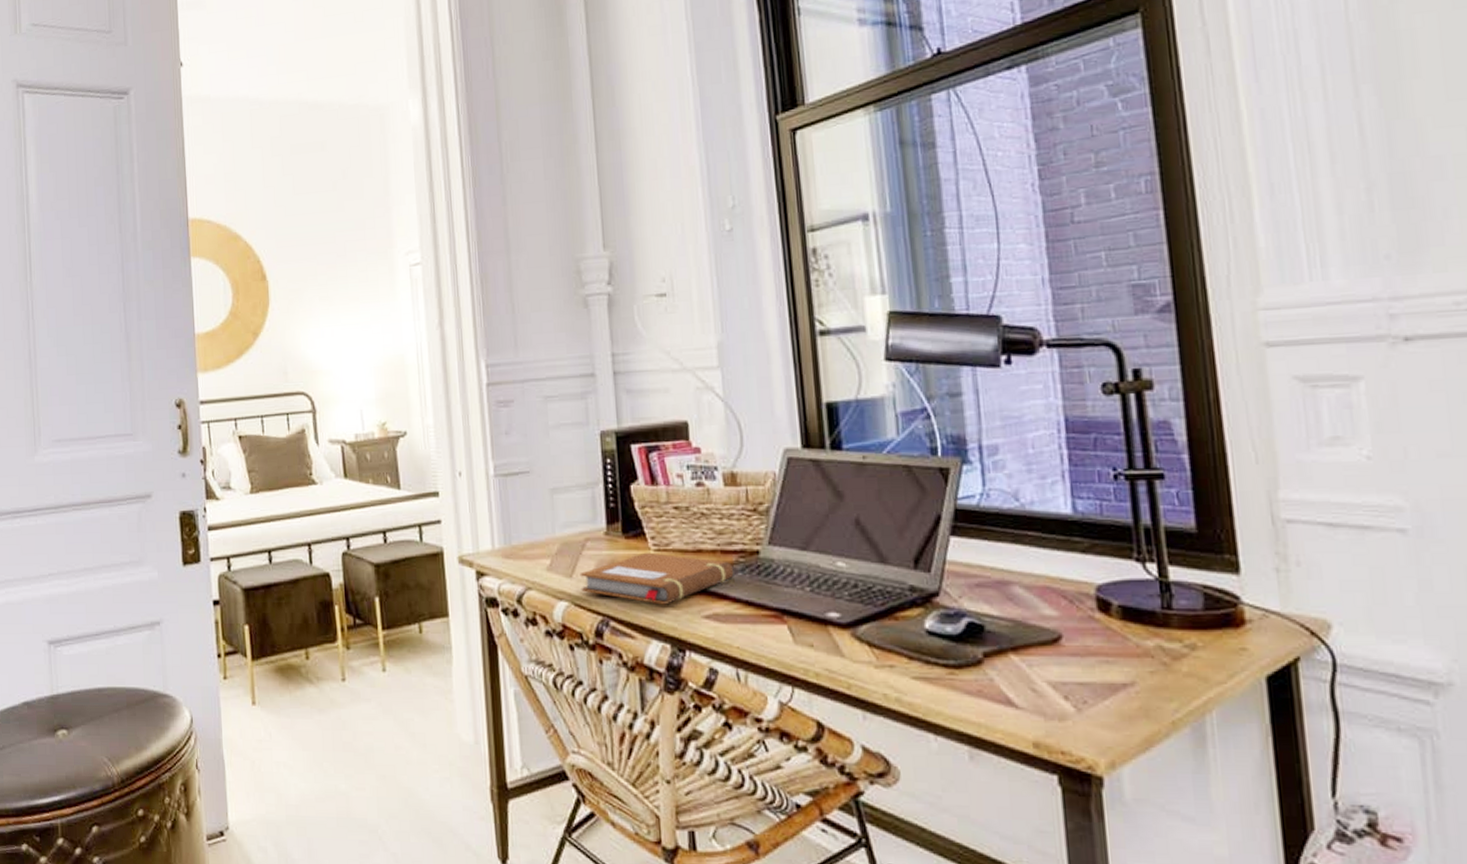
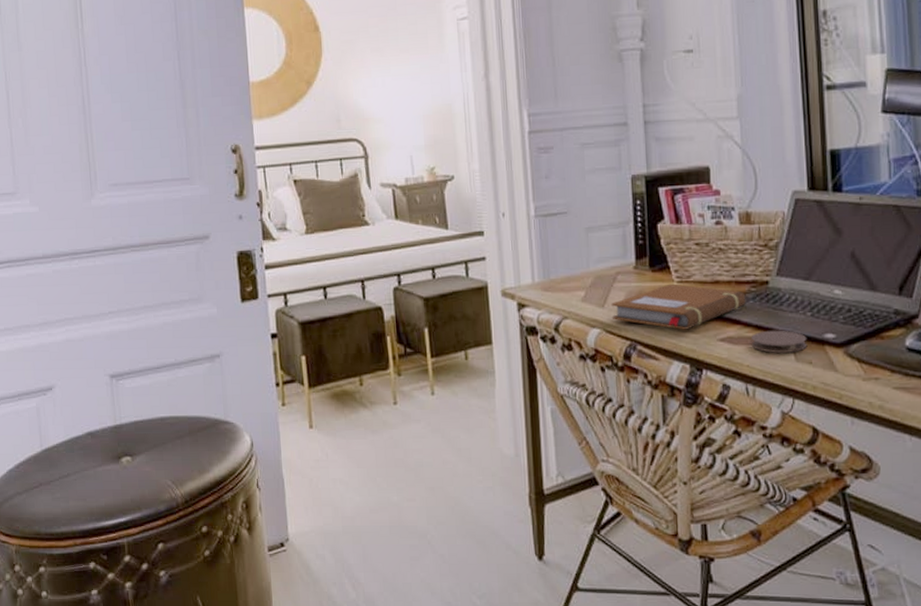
coaster: none [740,607,808,633] -> present [750,330,808,353]

